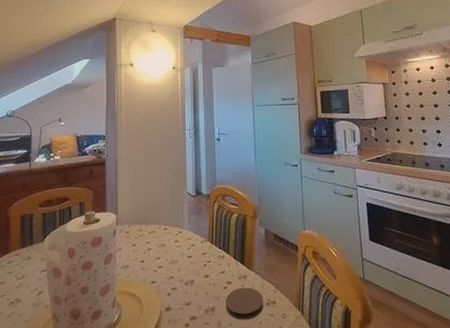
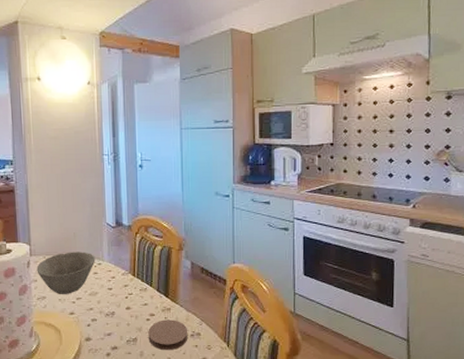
bowl: none [122,220,177,263] -> present [36,251,96,294]

